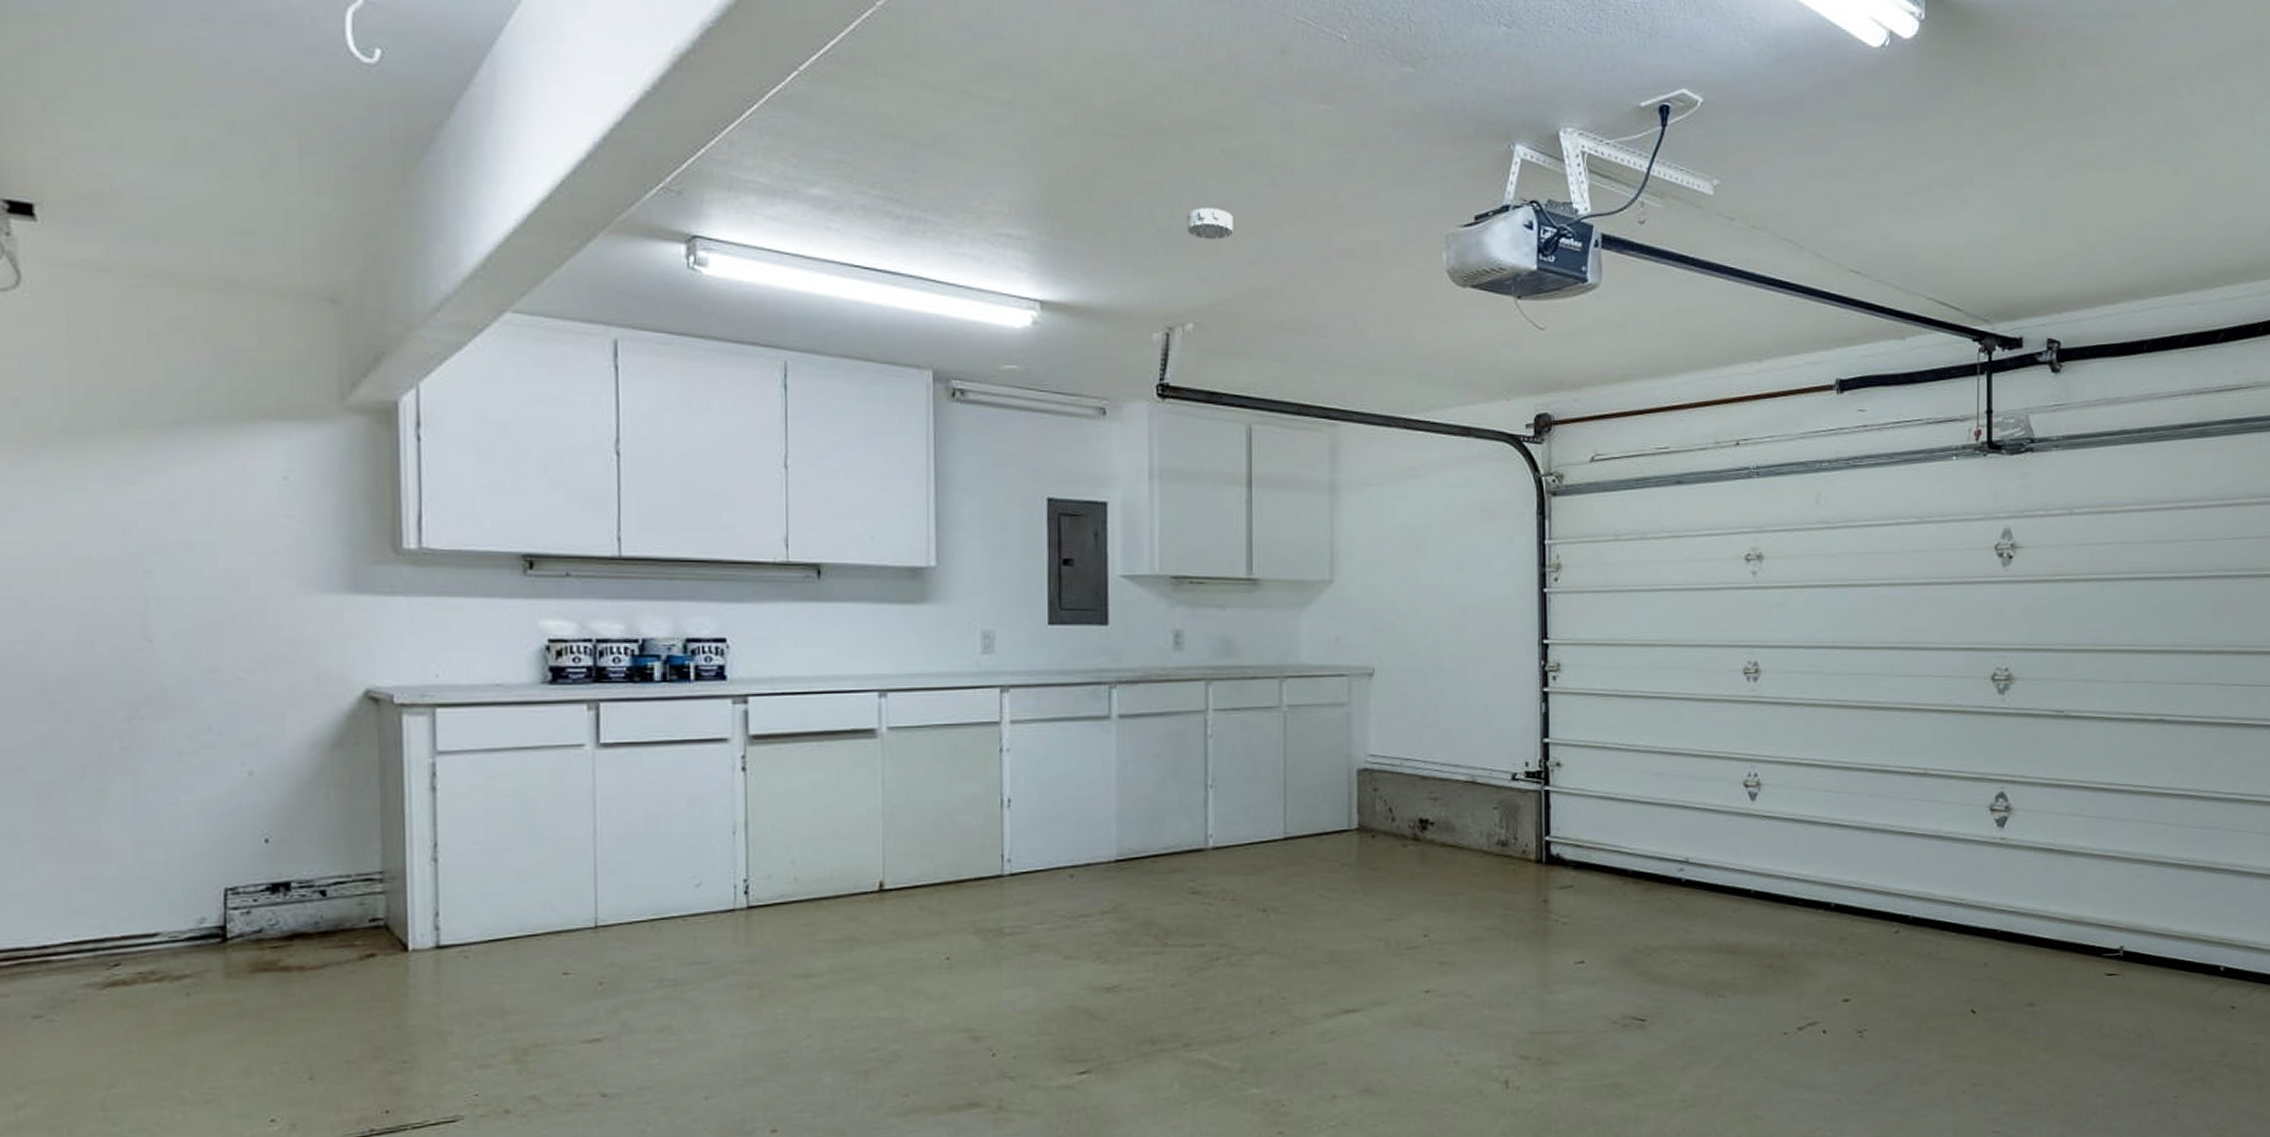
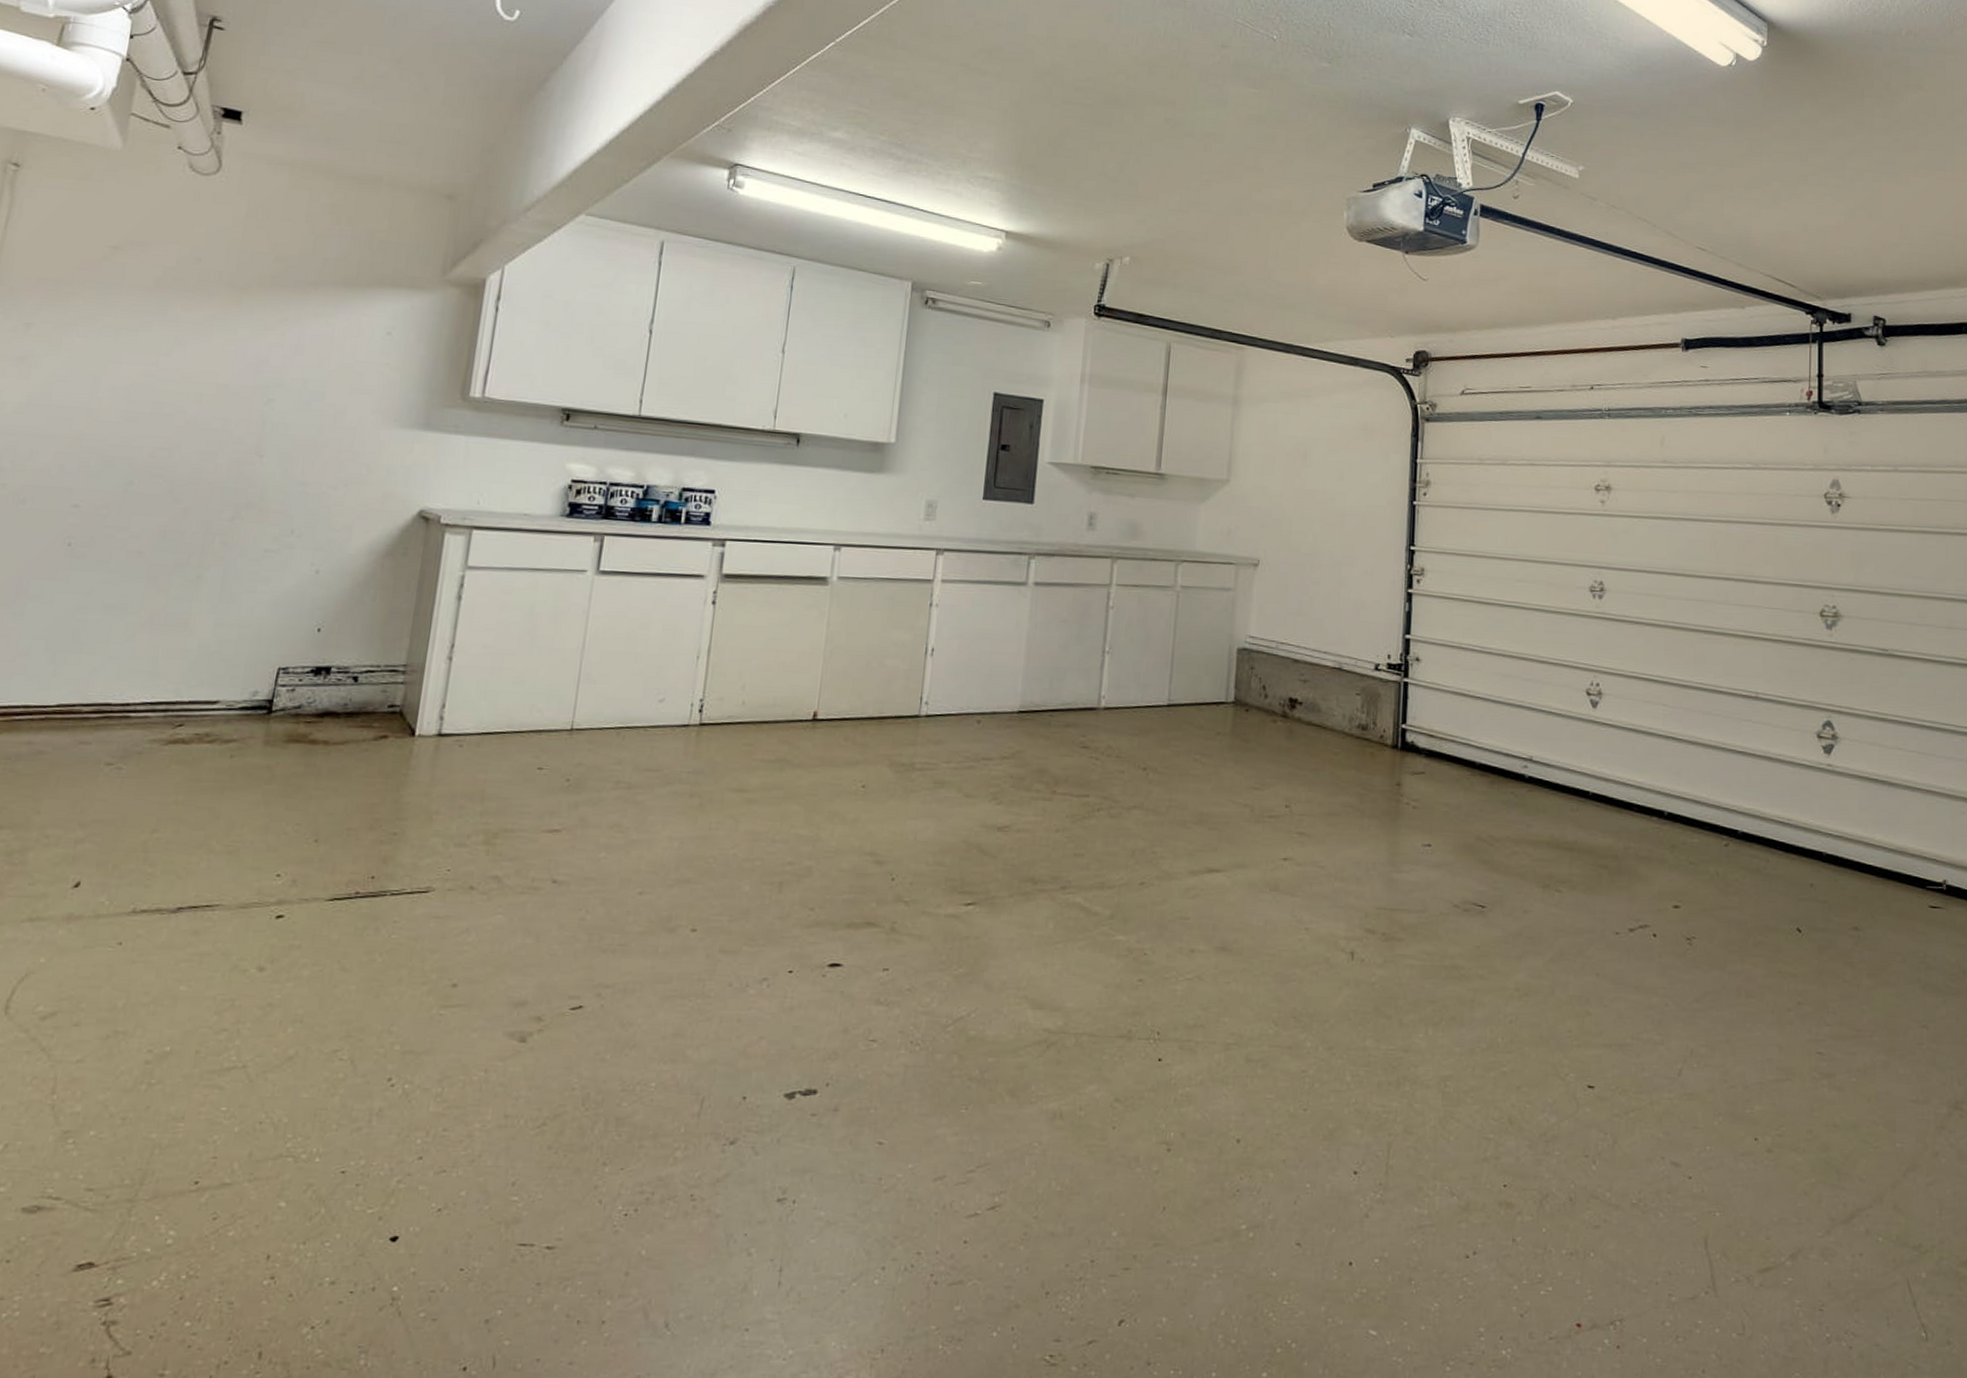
smoke detector: present [1187,208,1233,240] -> none [1132,165,1171,191]

